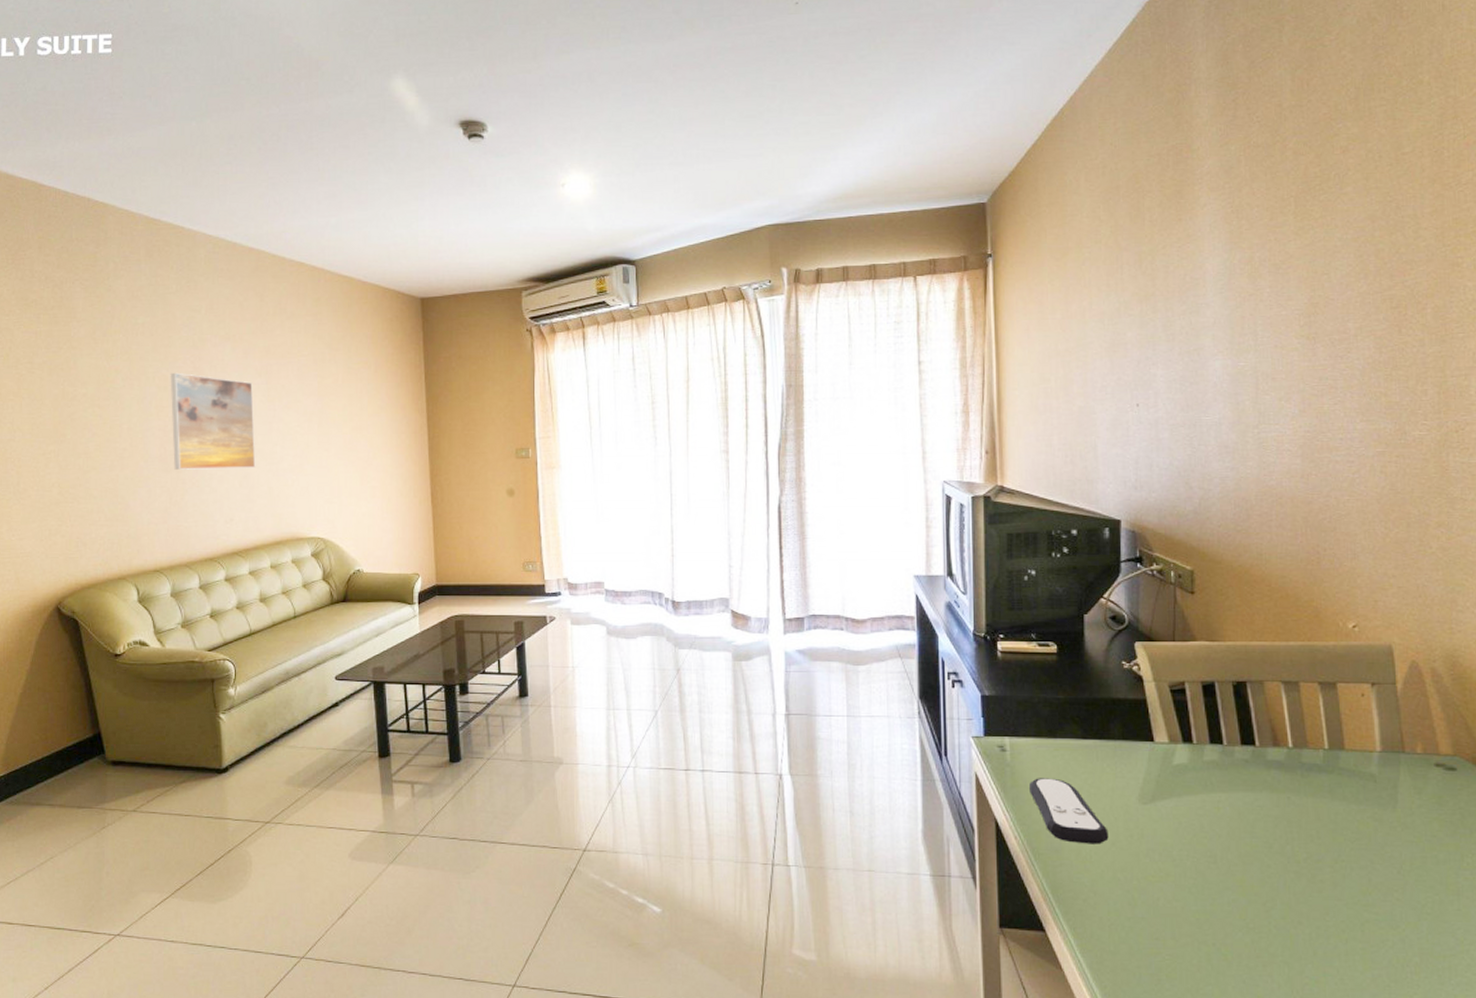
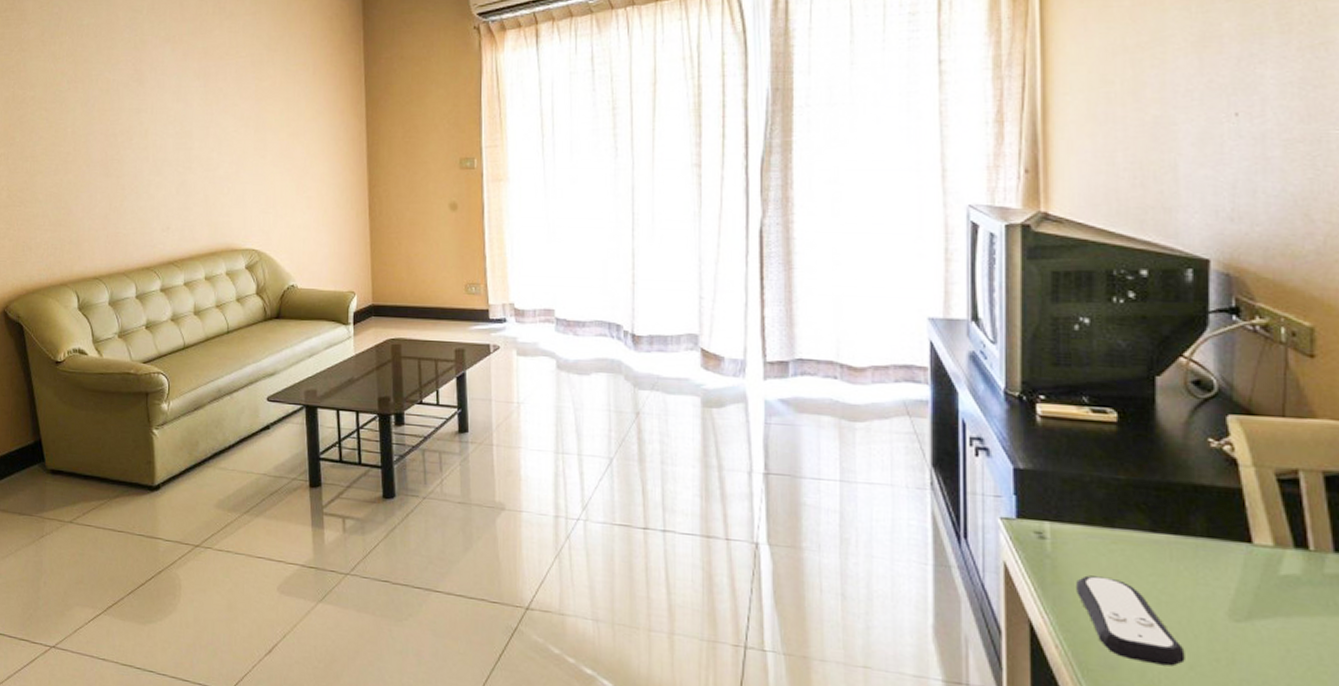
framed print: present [170,372,256,470] -> none [112,75,193,175]

